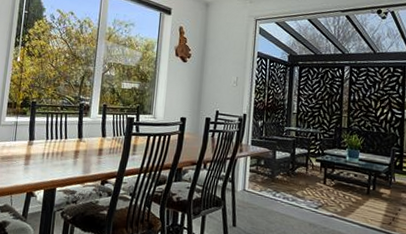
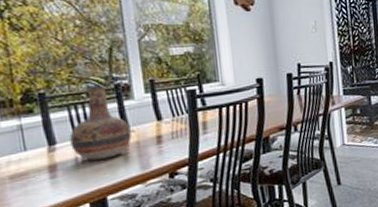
vase: none [42,103,83,159] -> present [69,86,132,161]

